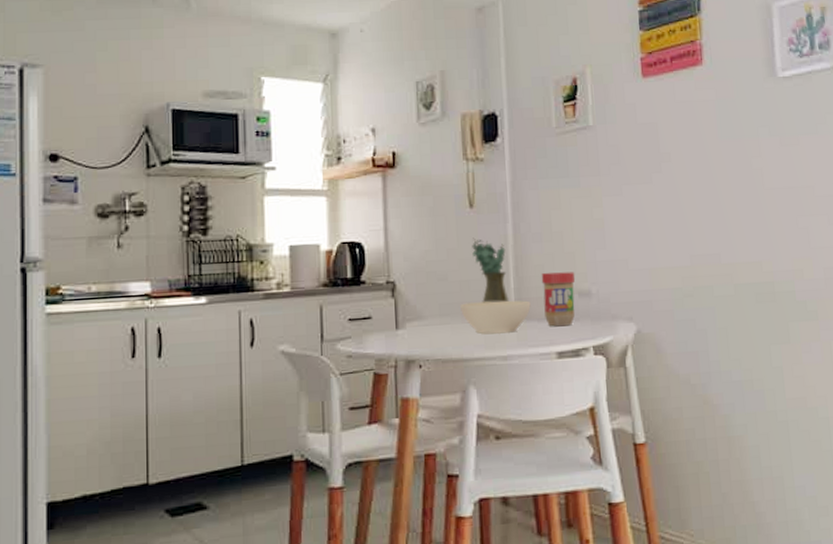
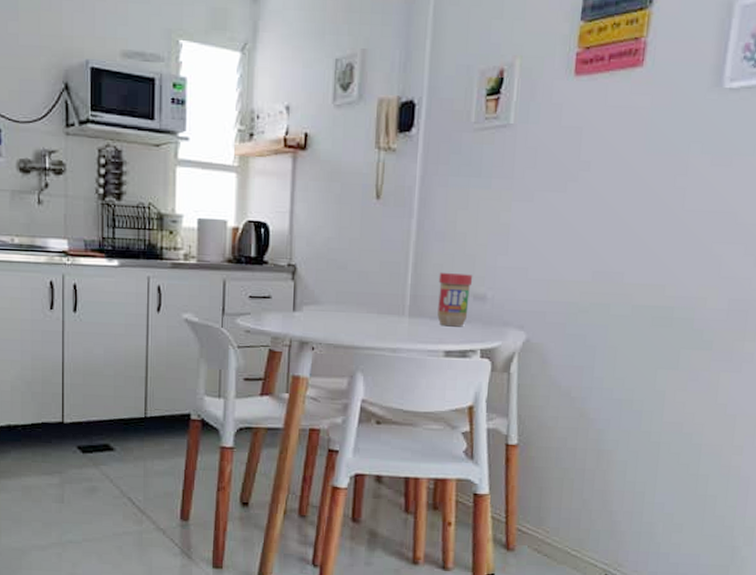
bowl: present [460,300,531,334] -> none [357,293,425,327]
vase: present [472,237,509,303] -> none [374,229,407,297]

